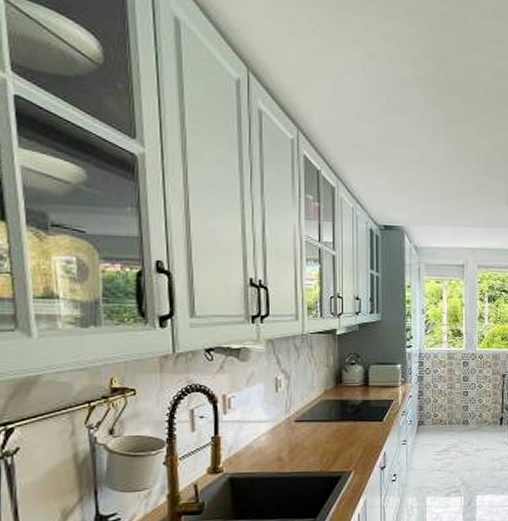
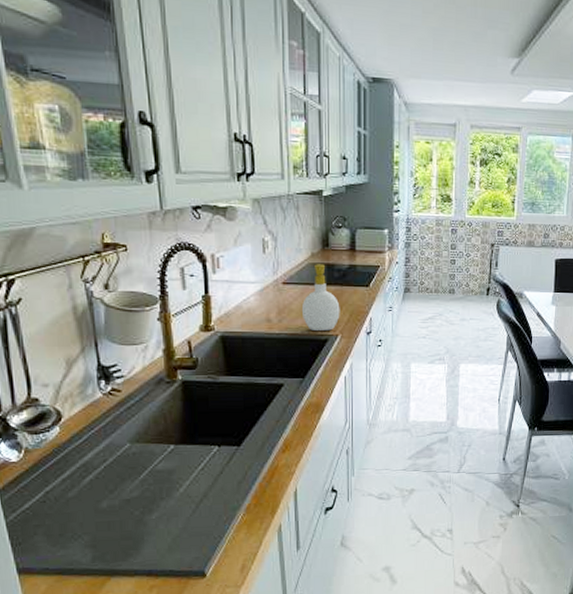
soap bottle: none [314,400,354,468] -> present [301,264,340,331]

